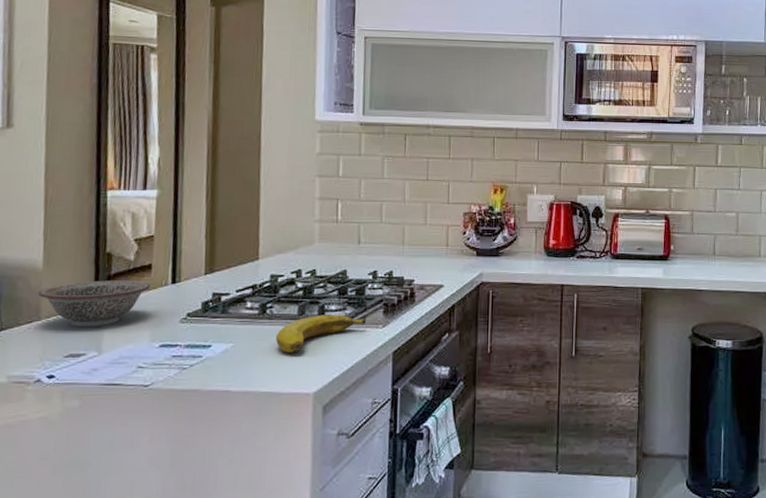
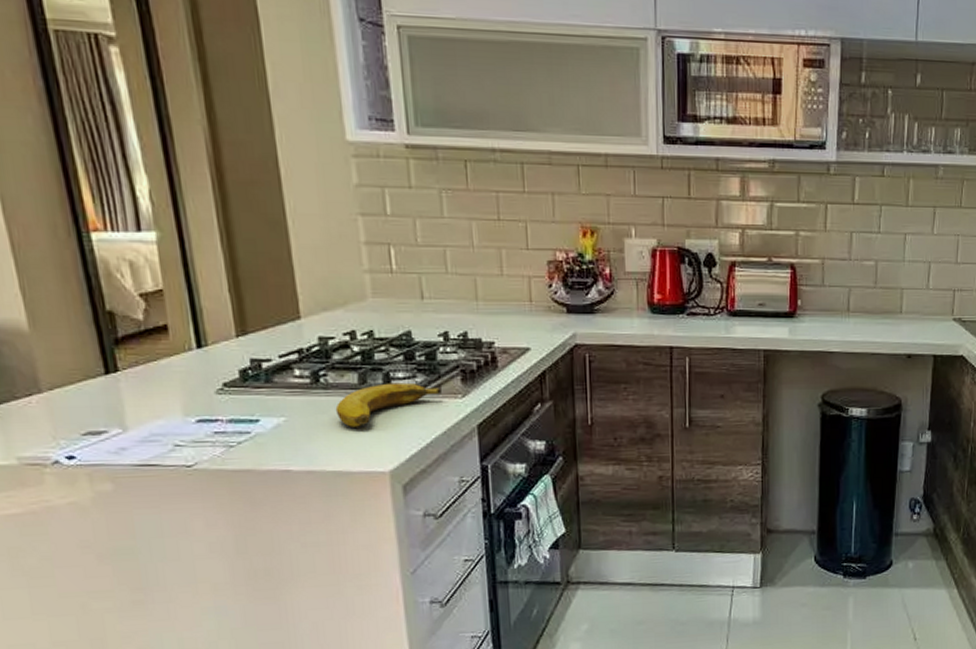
decorative bowl: present [37,280,151,328] -> none [30,344,172,401]

